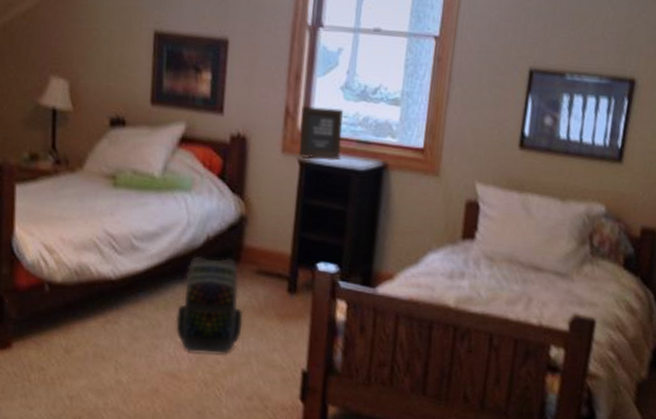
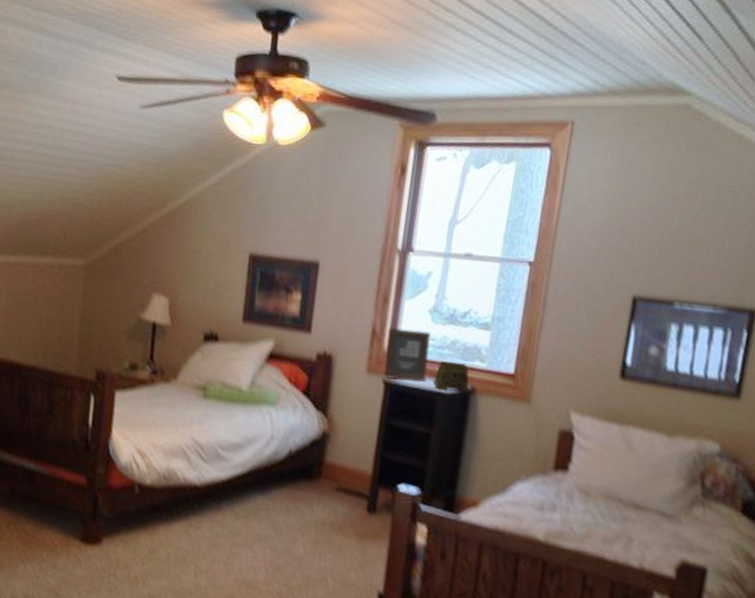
backpack: present [175,256,244,352] -> none [254,469,322,567]
decorative box: none [348,138,382,169] -> present [433,361,470,394]

